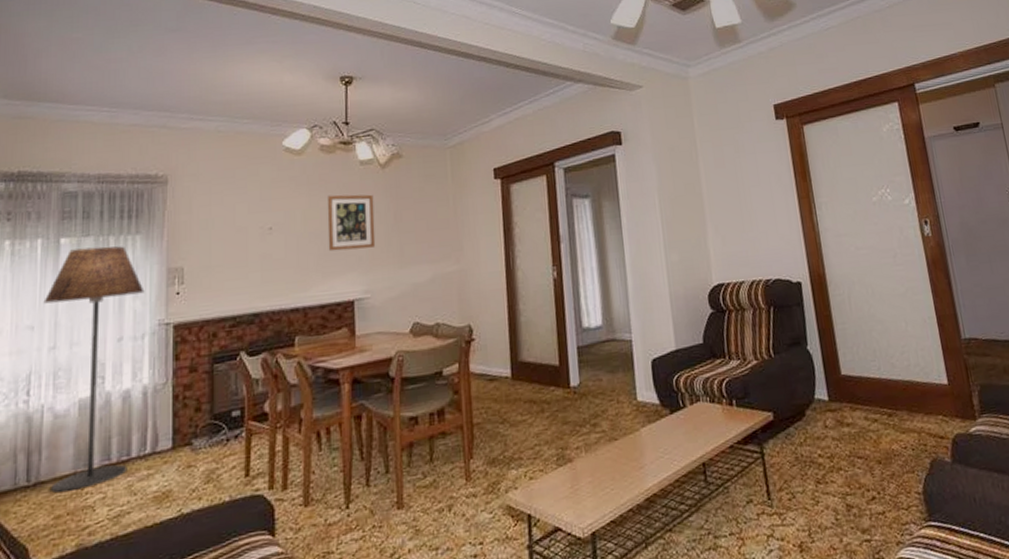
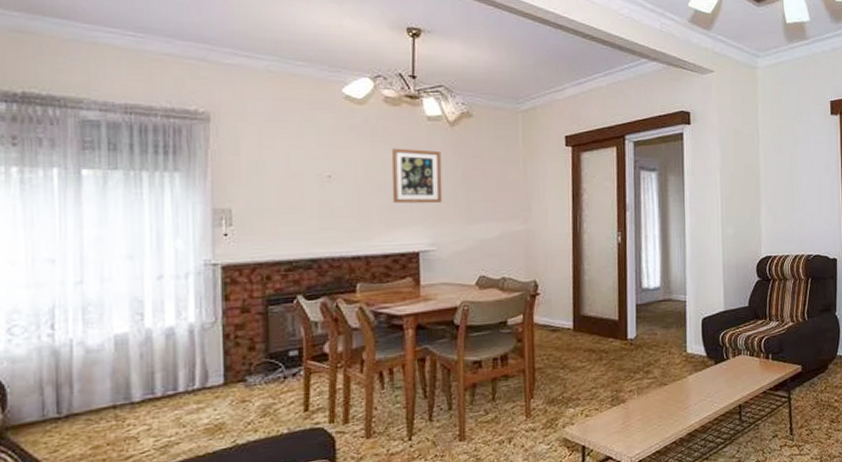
floor lamp: present [43,246,145,493] -> none [65,181,187,425]

